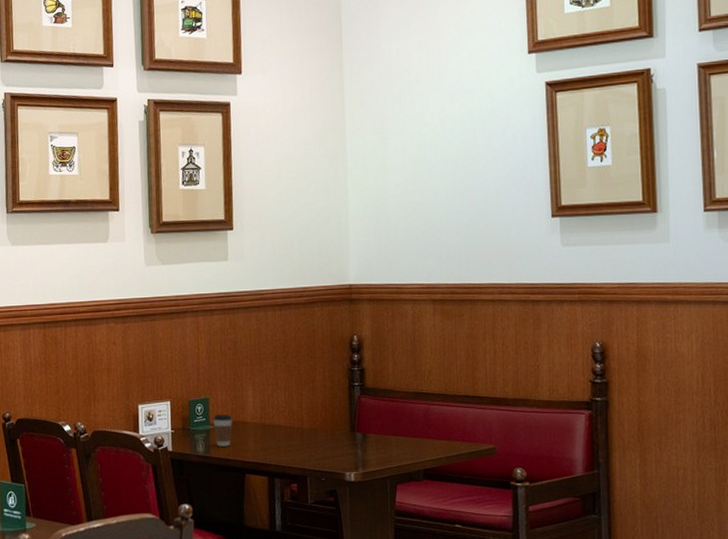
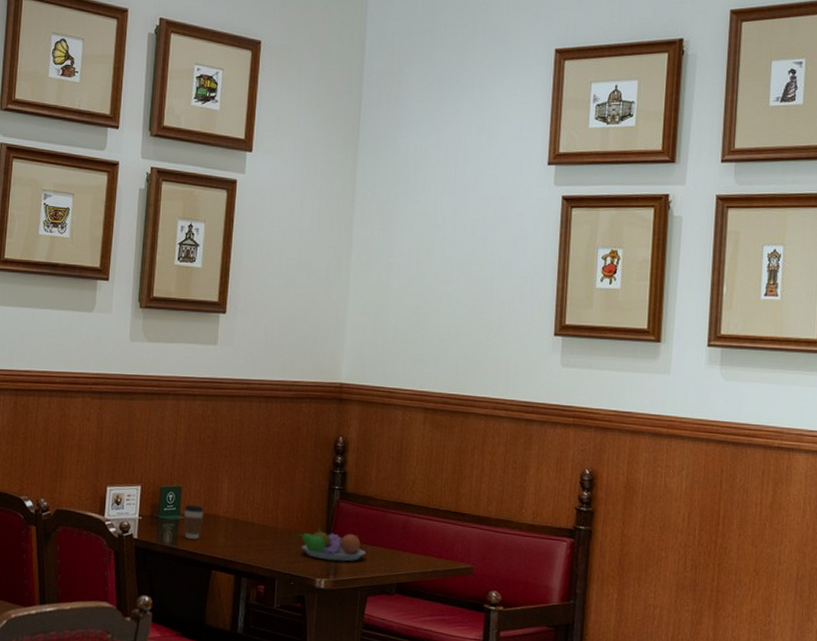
fruit bowl: none [321,423,392,454] -> present [294,527,367,562]

